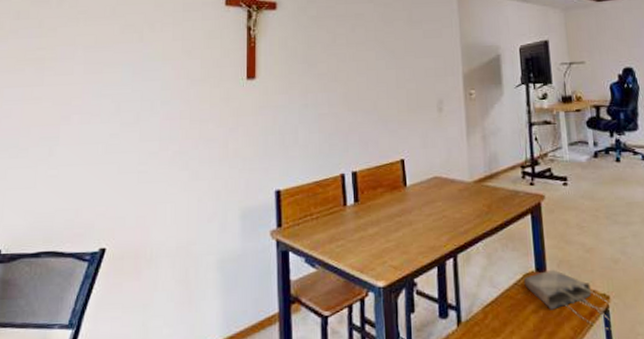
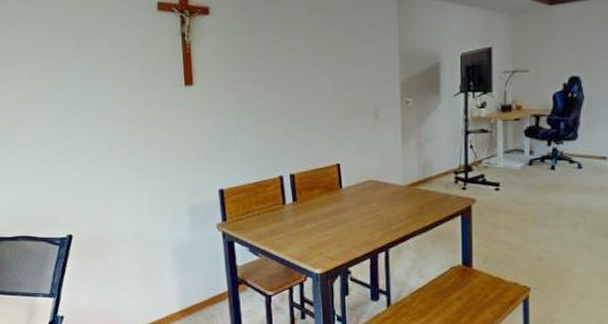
tote bag: present [524,269,615,330] -> none [451,264,533,316]

